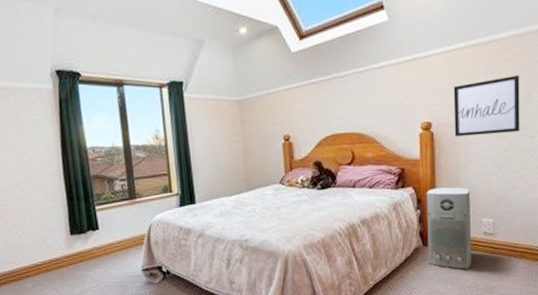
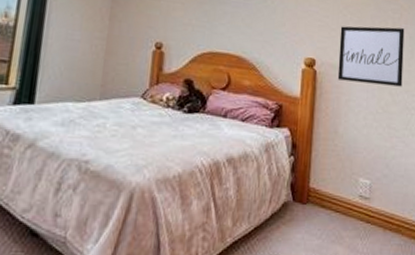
air purifier: present [426,187,472,269] -> none [297,134,348,238]

